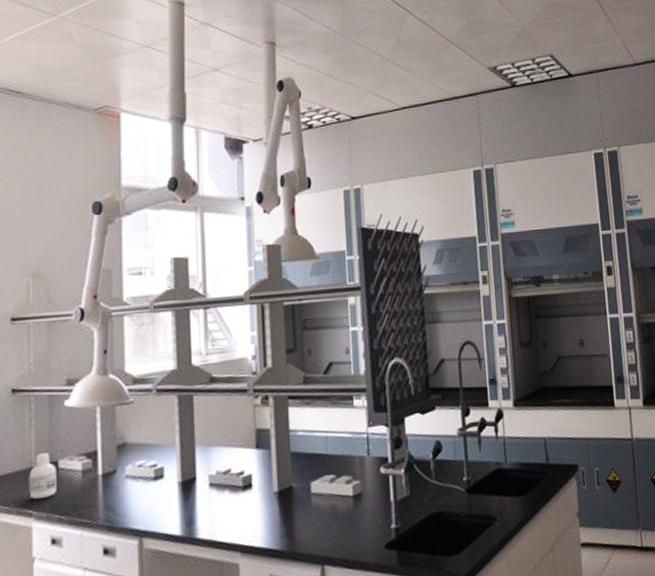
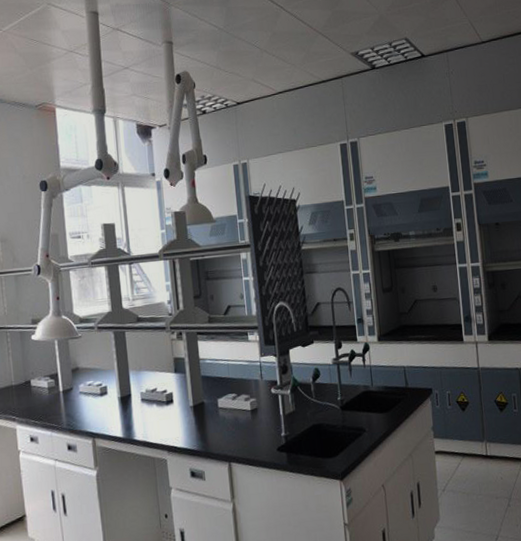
bottle: present [29,453,56,499] -> none [11,374,31,408]

